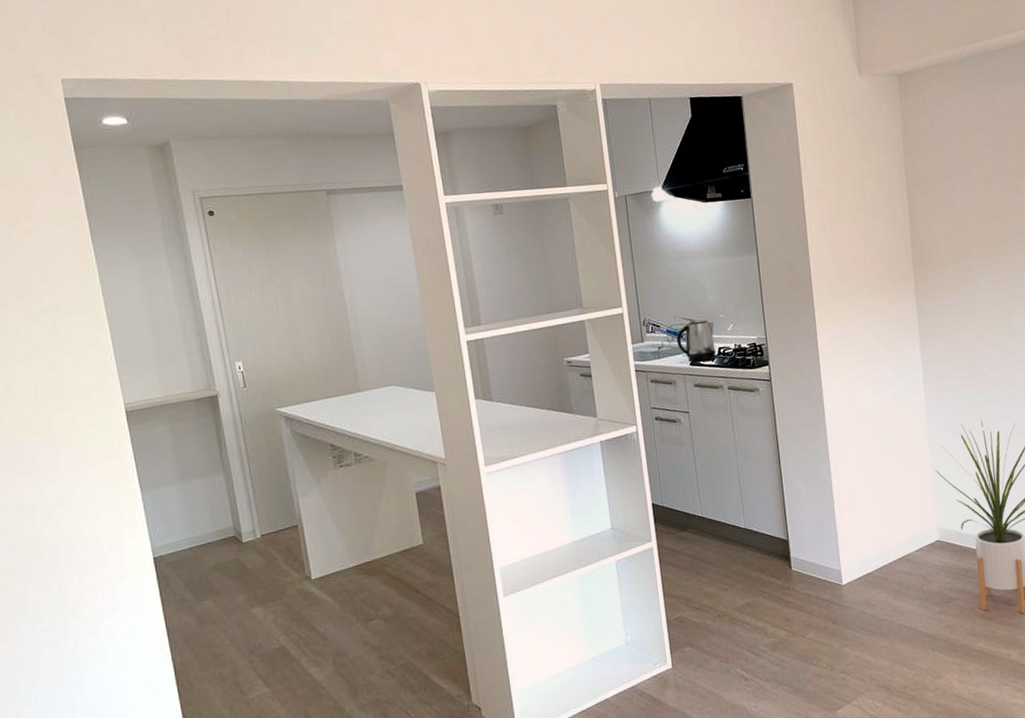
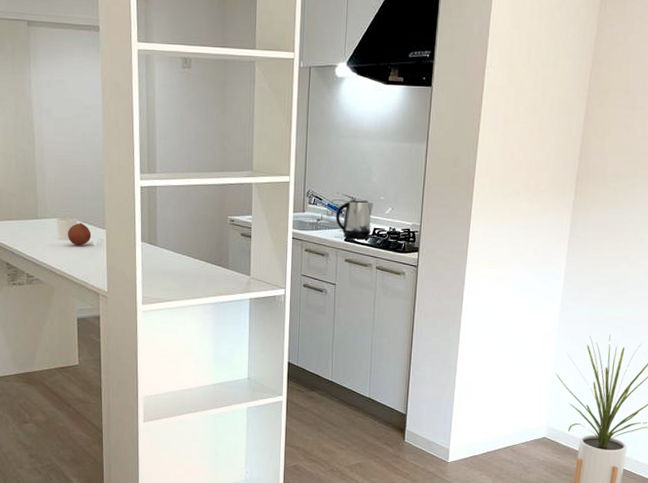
mug: none [379,384,403,411] -> present [56,217,77,241]
fruit: none [393,389,421,414] -> present [67,223,92,246]

